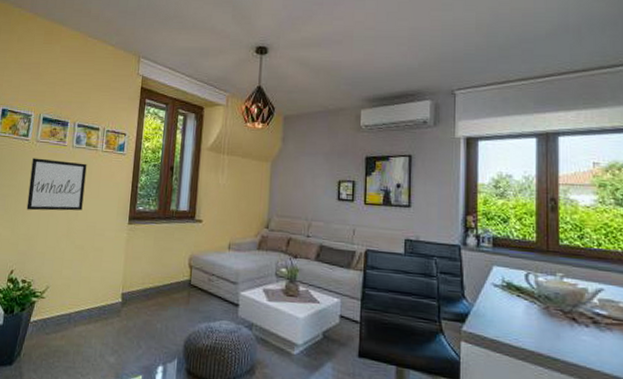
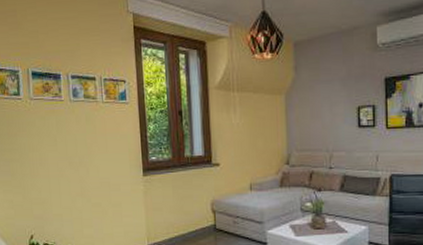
wall art: present [26,158,87,211] -> none [29,117,93,173]

